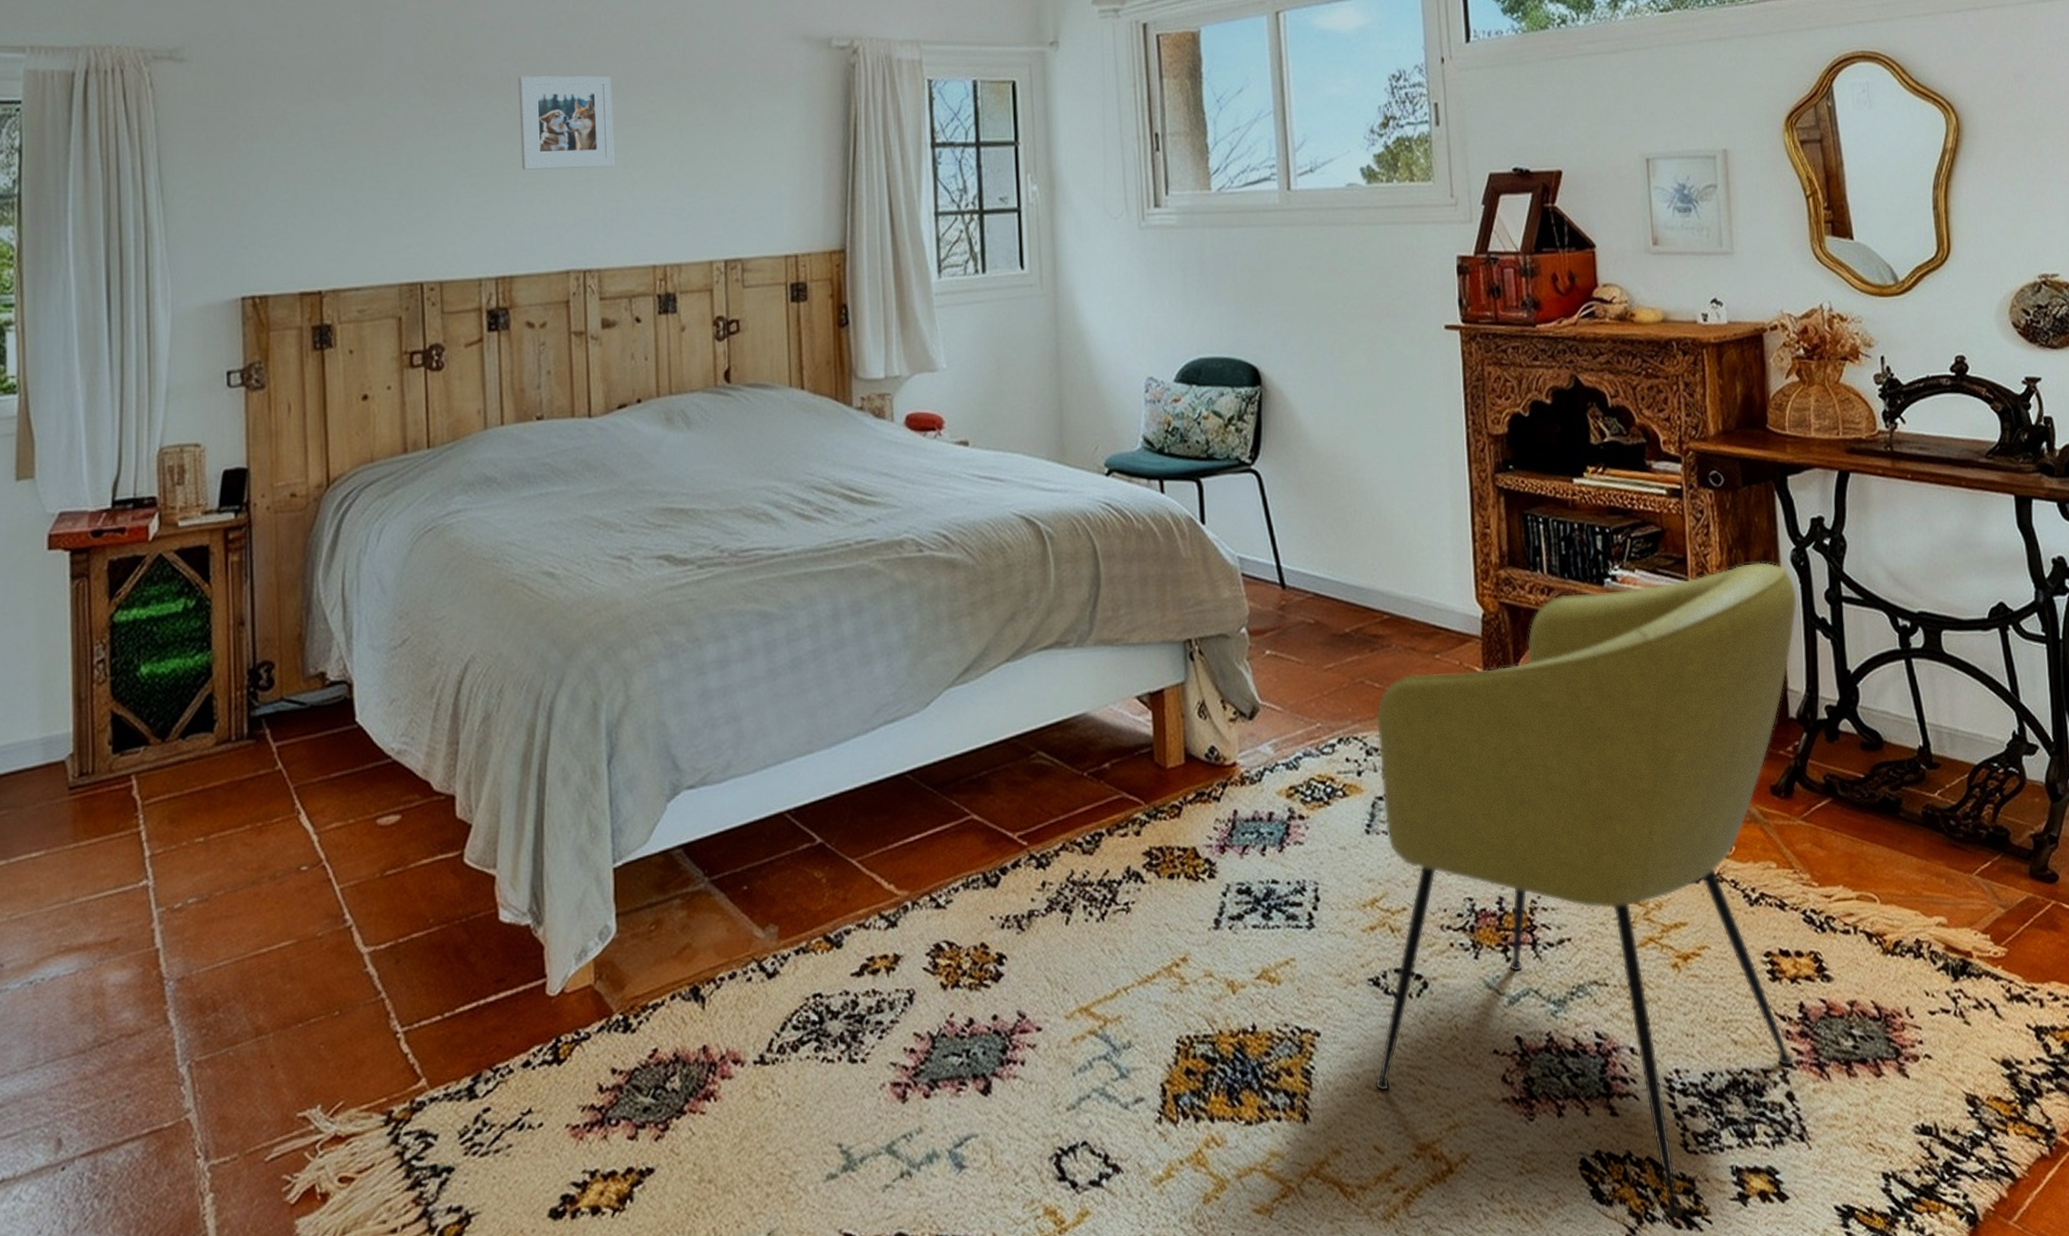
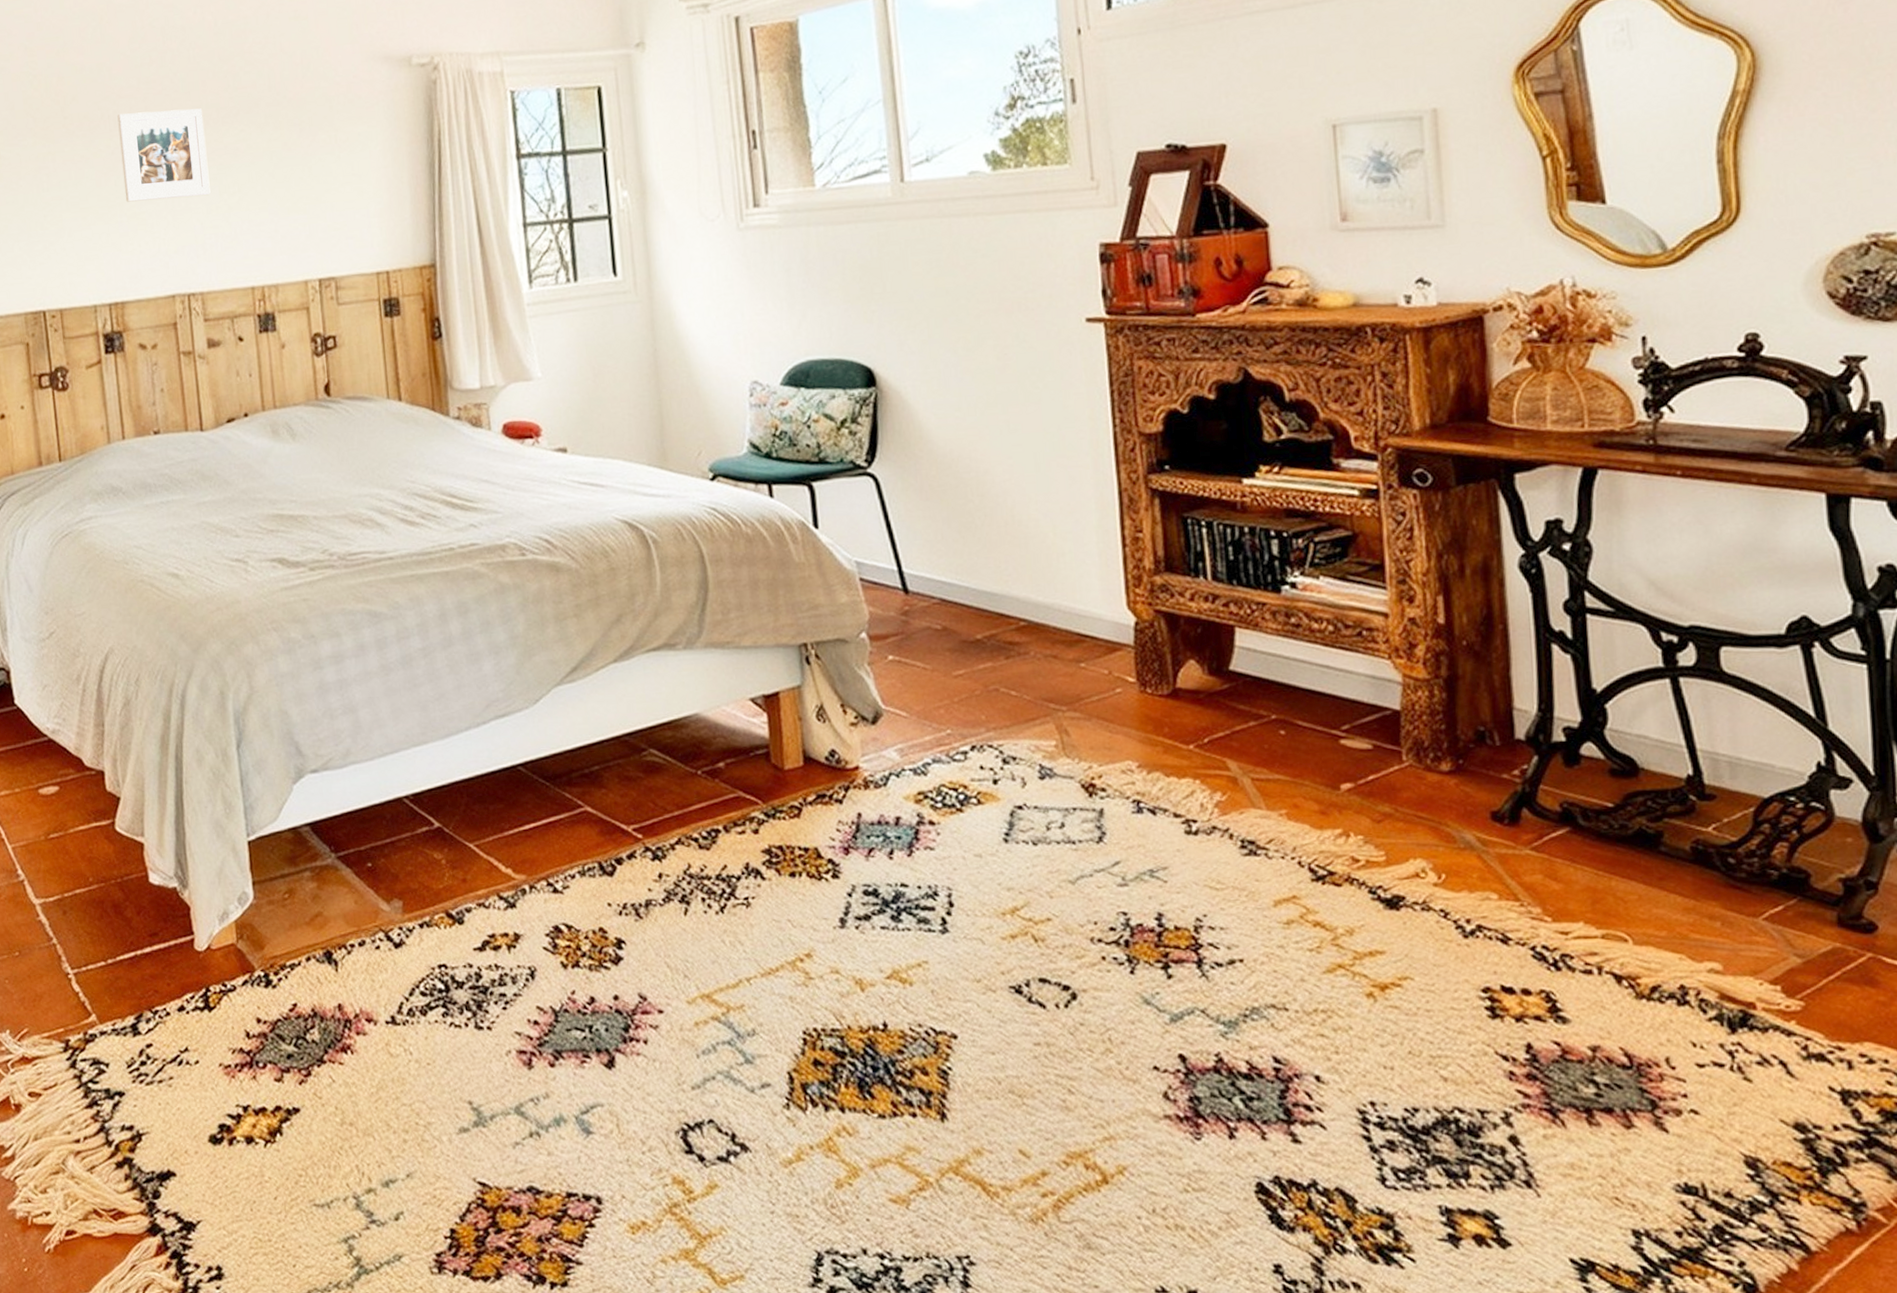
armchair: present [1375,561,1797,1220] -> none [1013,568,1527,1254]

